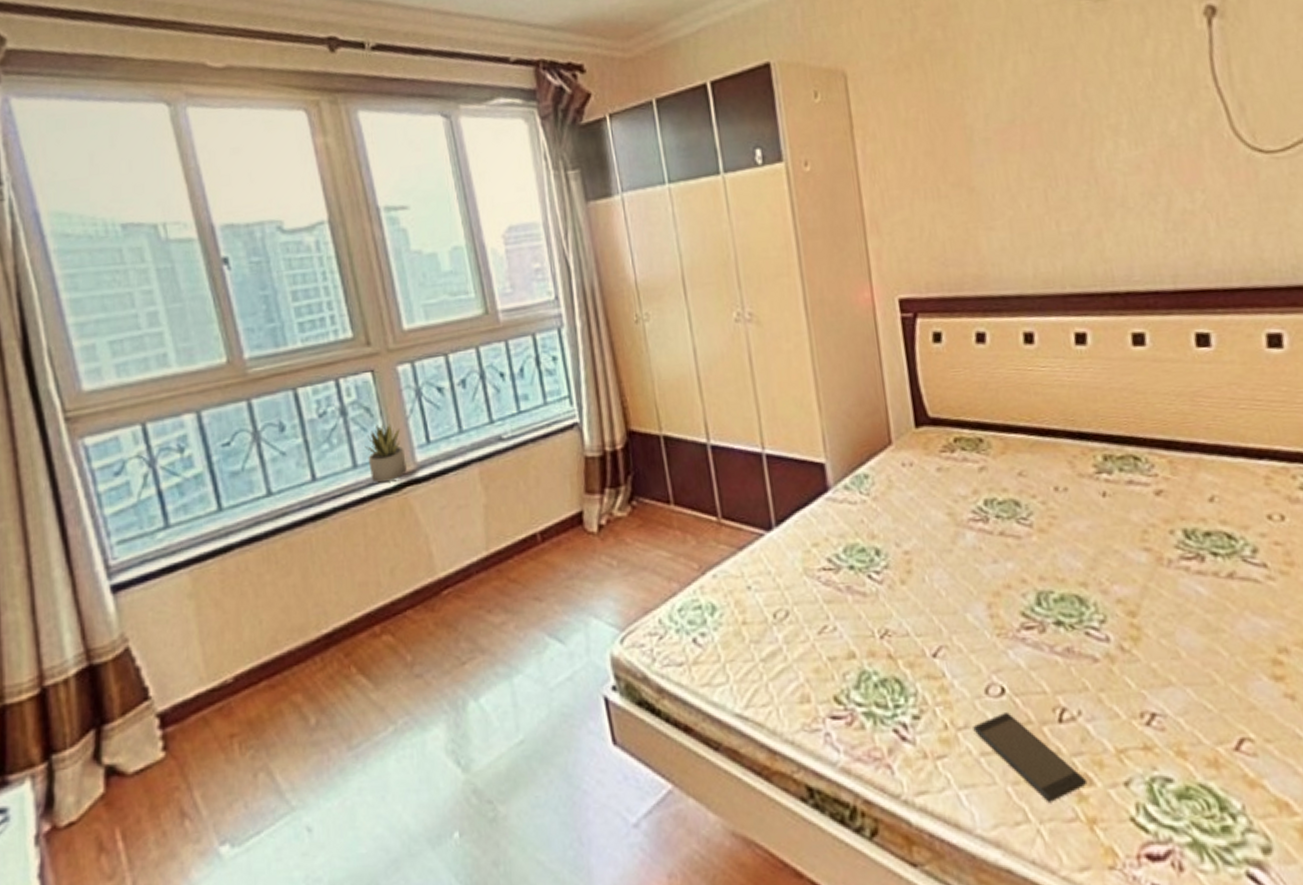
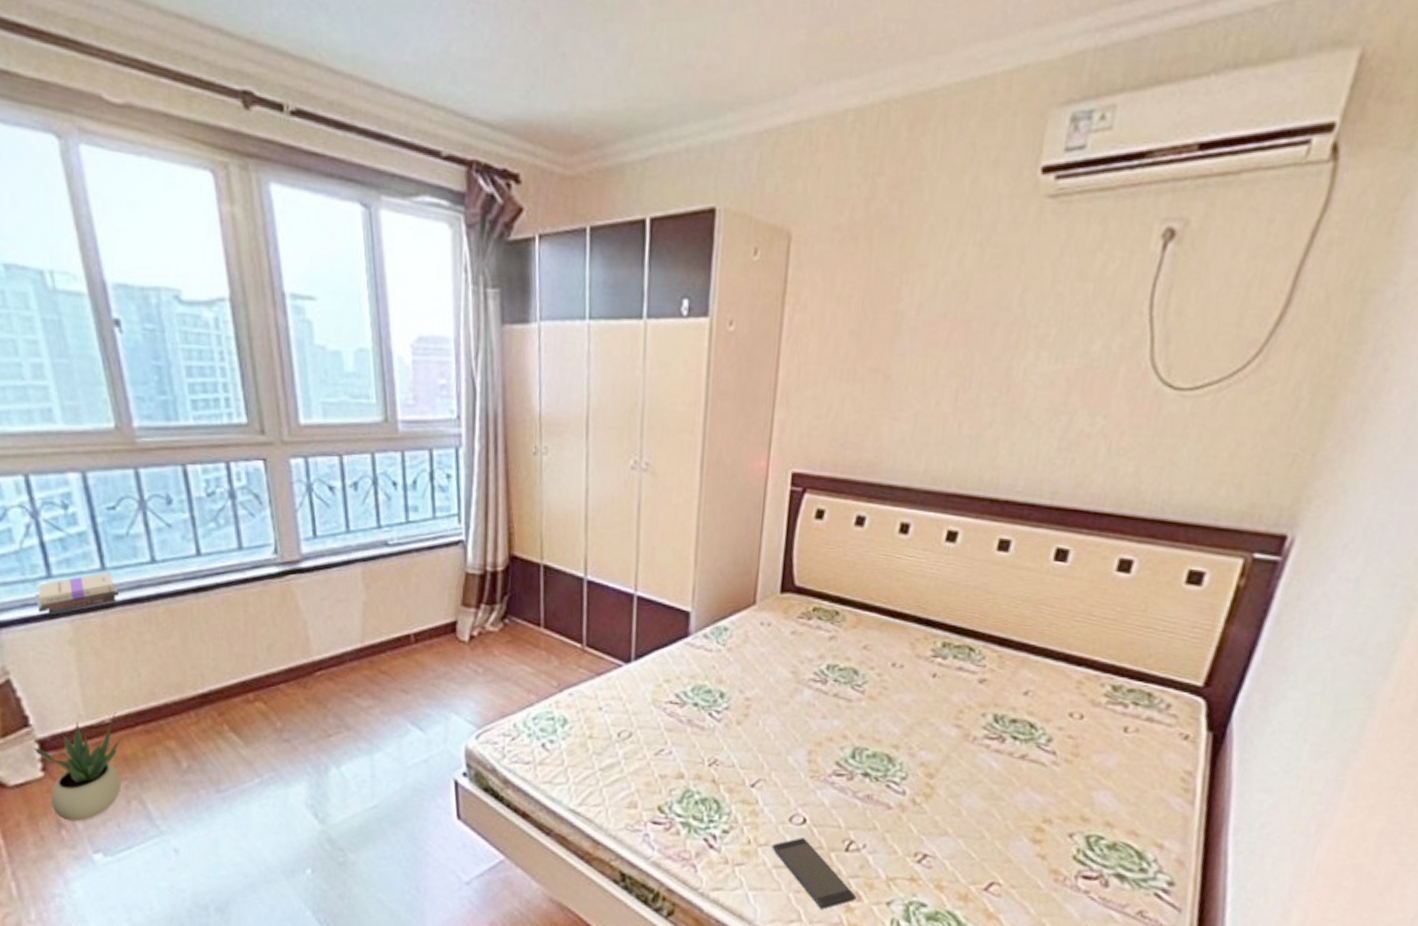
books: none [153,513,237,569] -> present [34,572,119,615]
potted plant: none [154,669,247,808] -> present [34,712,122,822]
succulent plant: present [365,423,407,483] -> none [251,512,291,568]

